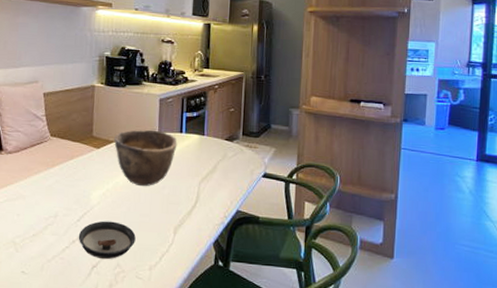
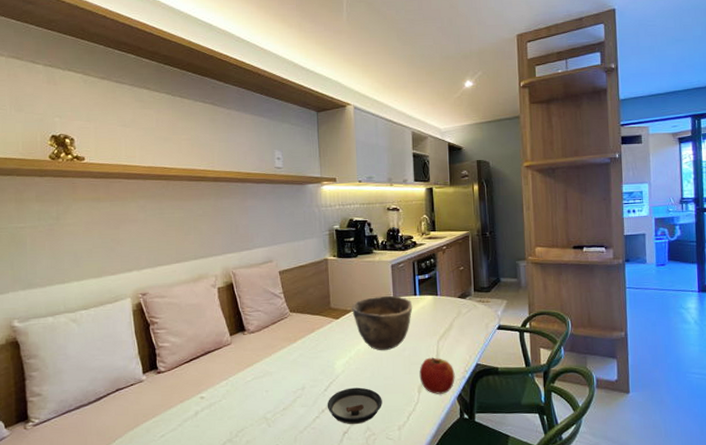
apple: none [176,198,214,238] -> present [419,357,455,394]

